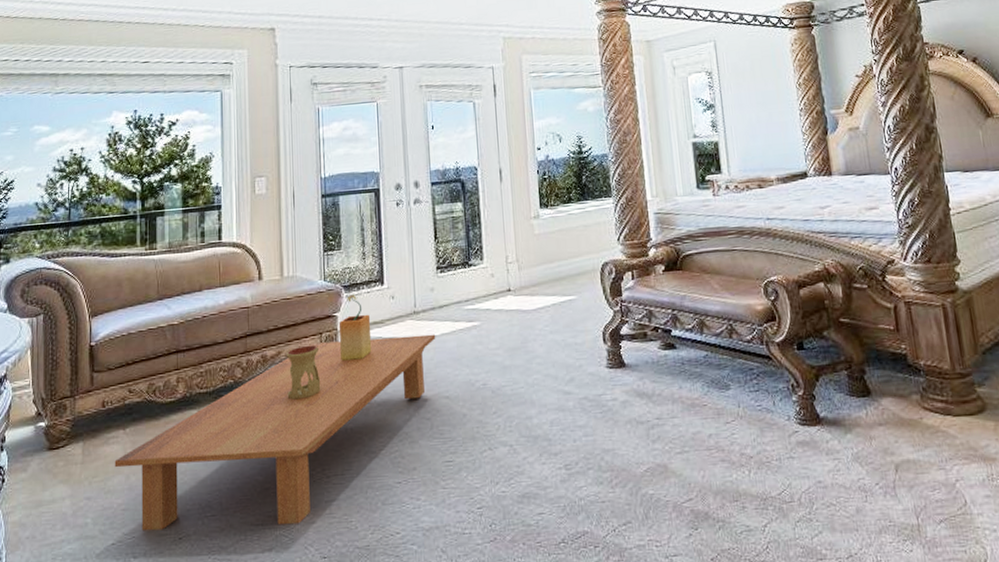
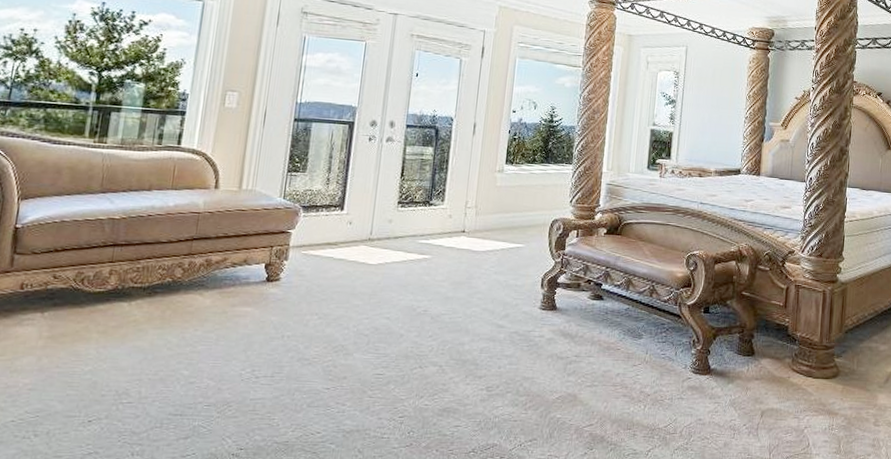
coffee table: present [114,334,436,531] -> none [25,254,387,417]
oil burner: present [286,345,321,400] -> none [227,256,267,305]
potted plant: present [340,294,372,361] -> none [288,215,325,275]

